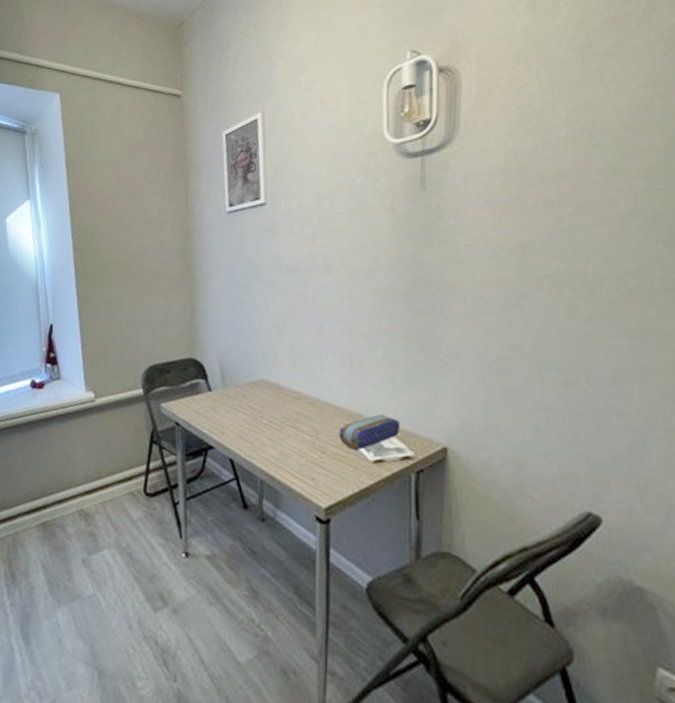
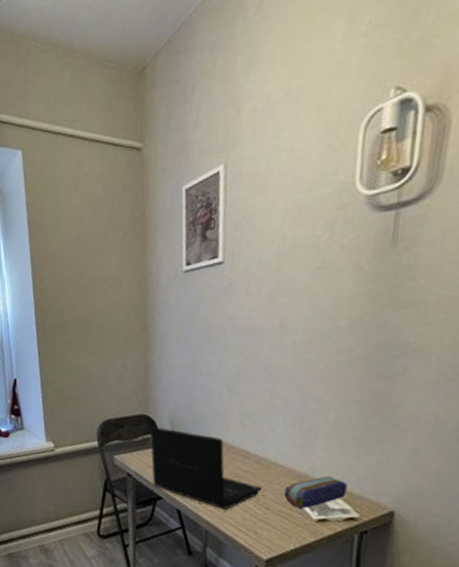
laptop: none [198,370,317,456] -> present [150,426,263,510]

